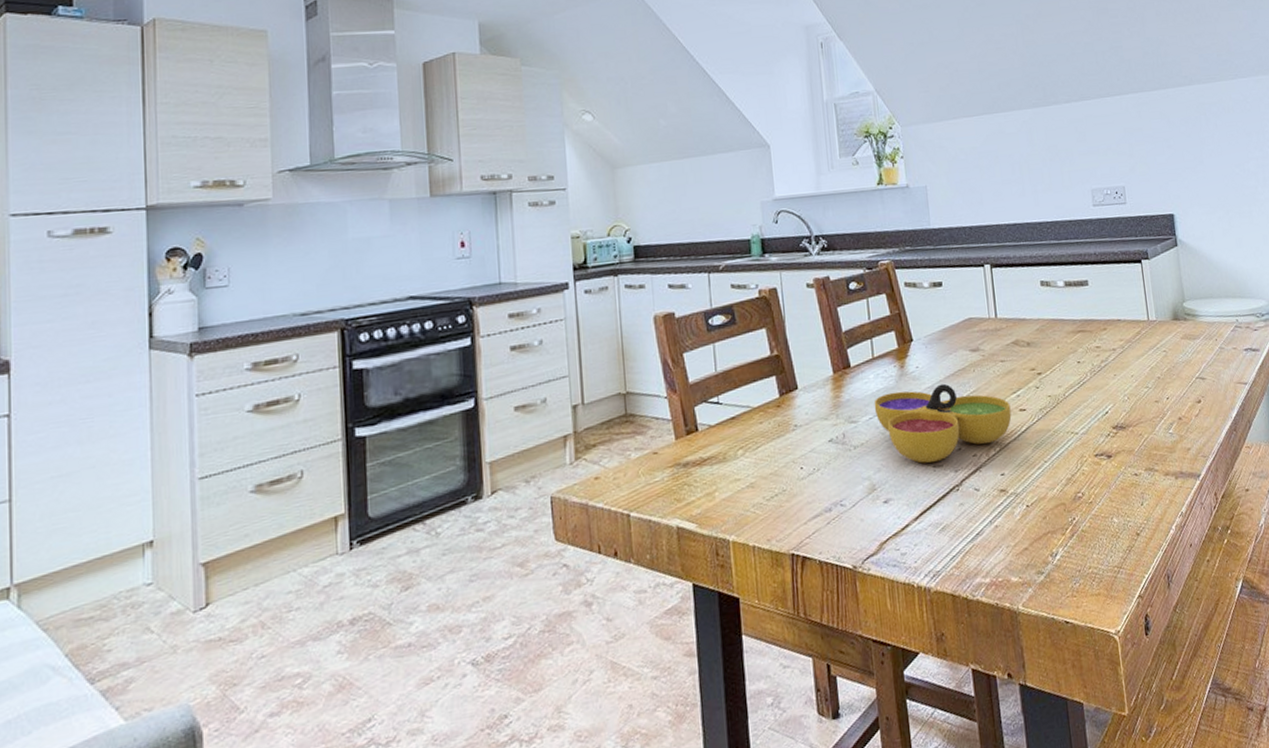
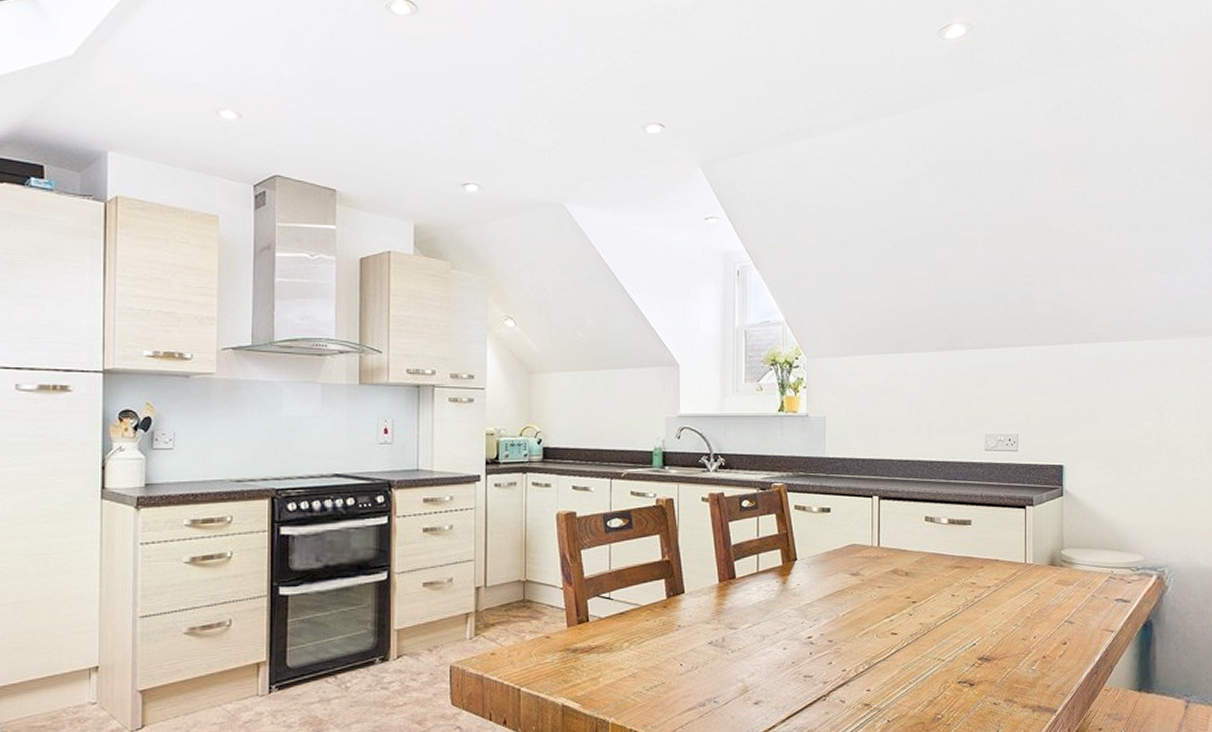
decorative bowl: present [874,383,1012,464] -> none [754,602,883,673]

